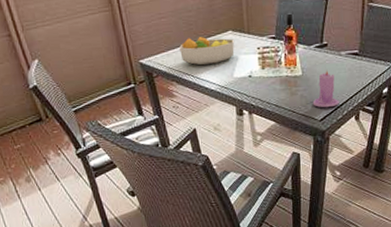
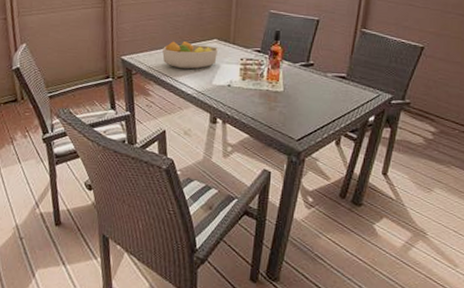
candle: present [312,69,339,108] -> none [291,89,320,128]

